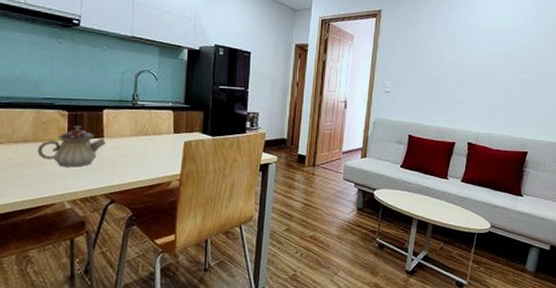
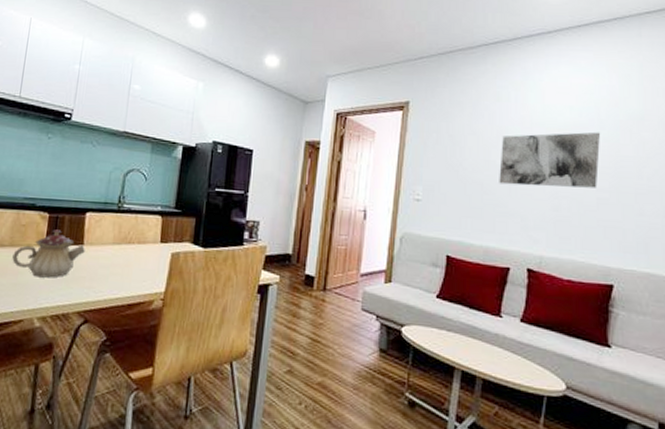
wall art: none [450,35,527,80] -> present [499,131,601,188]

